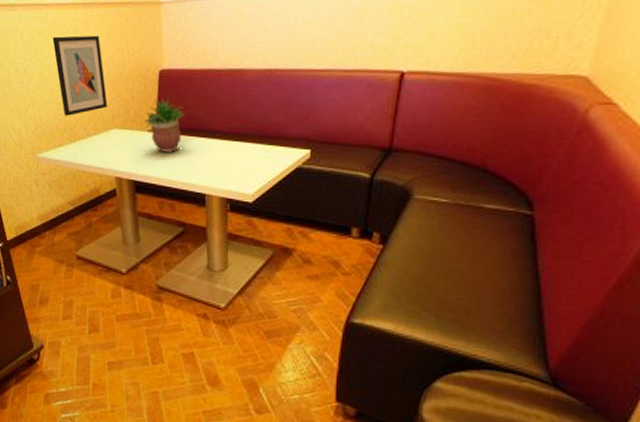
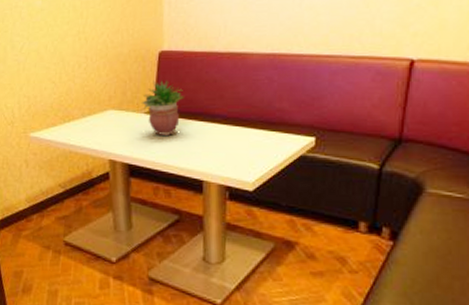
wall art: present [52,35,108,116] -> none [51,15,104,95]

